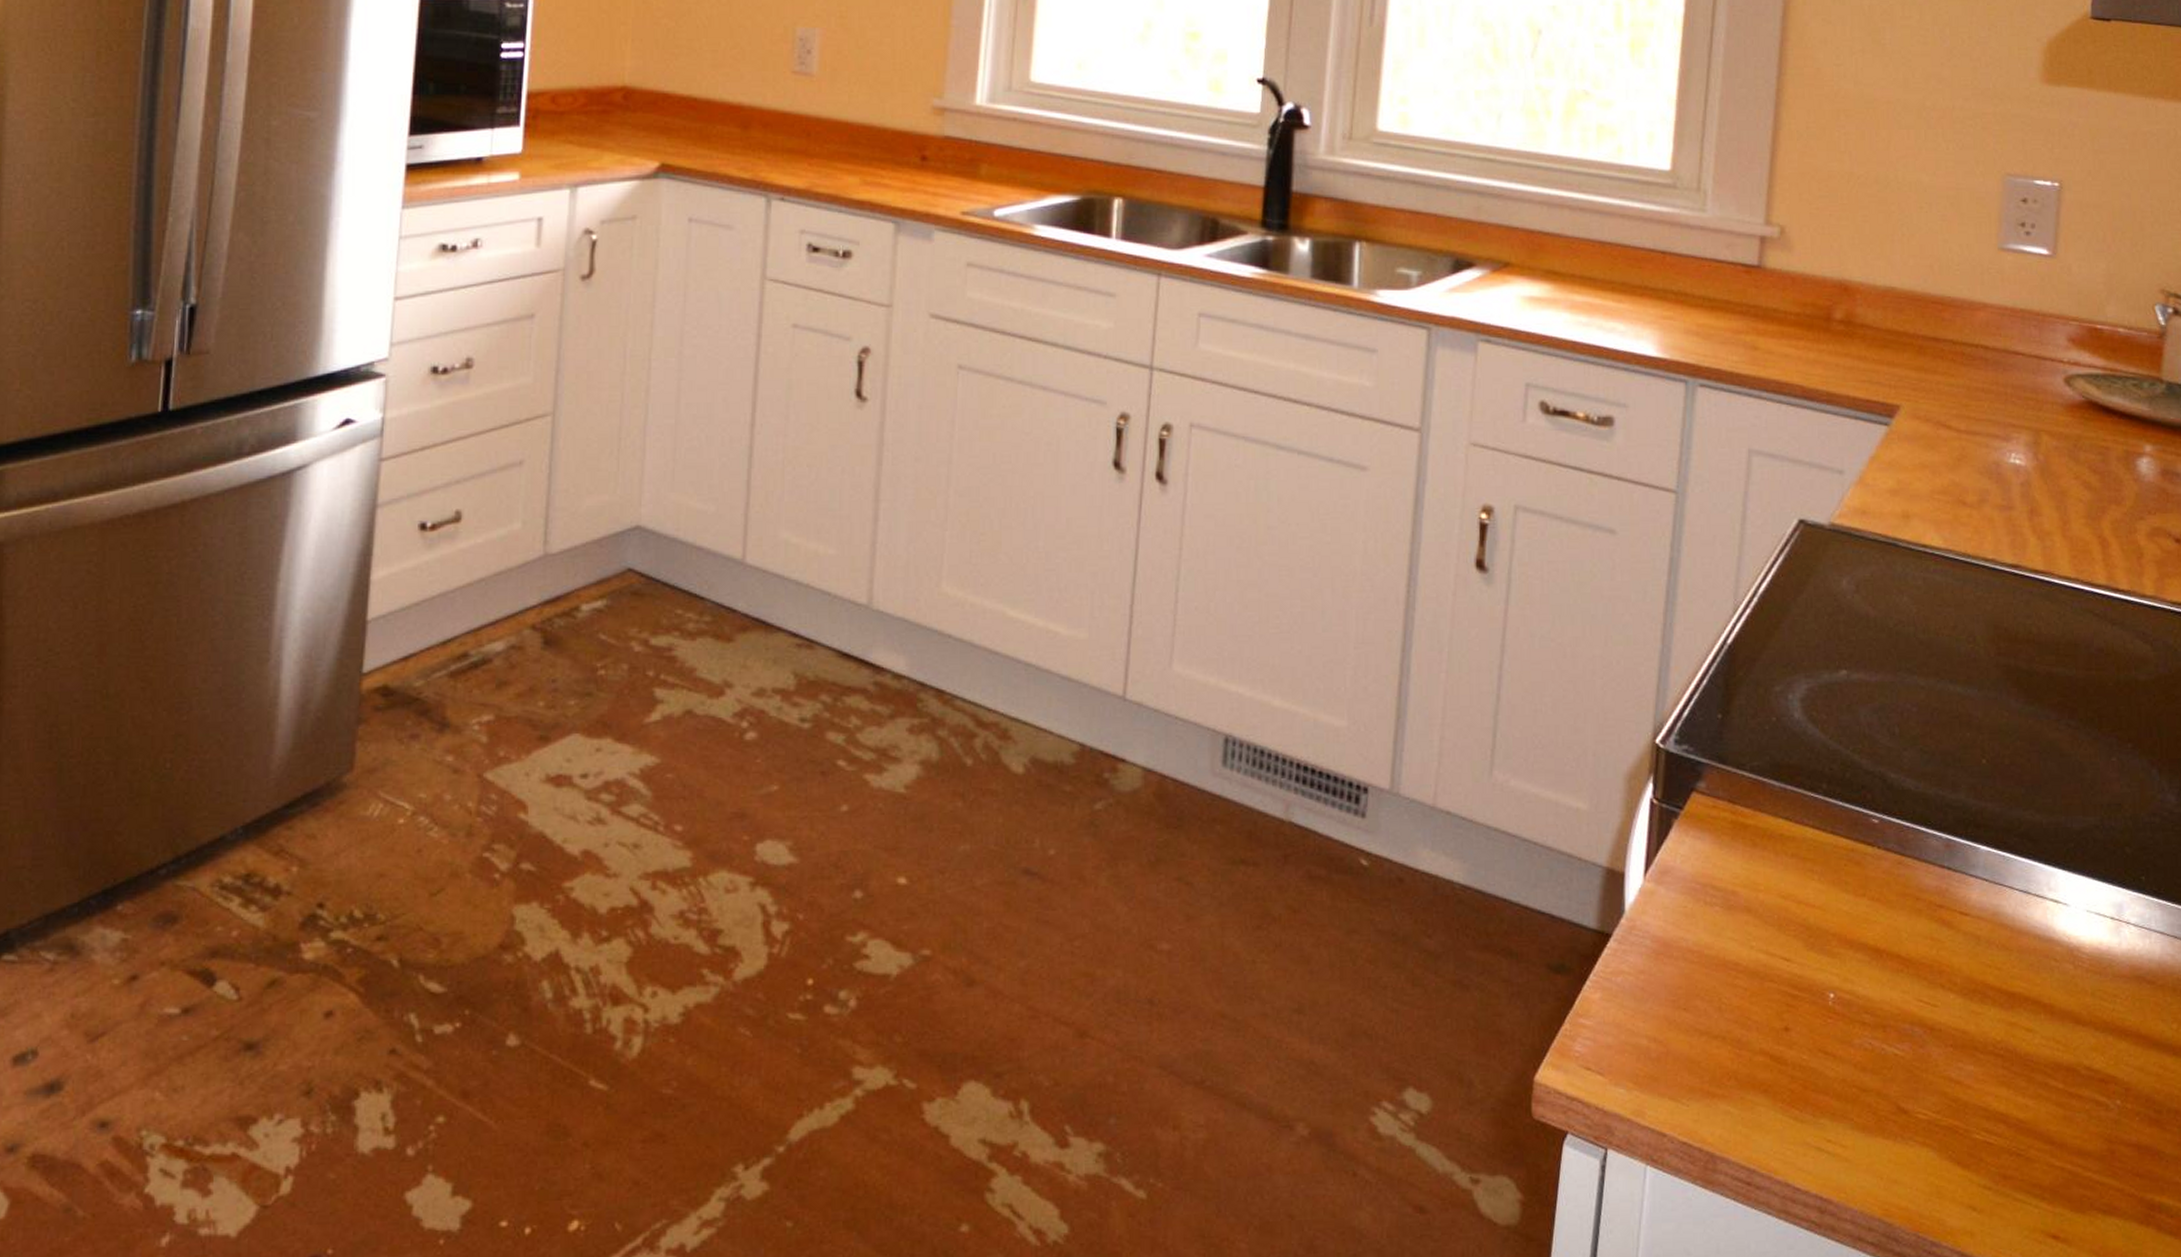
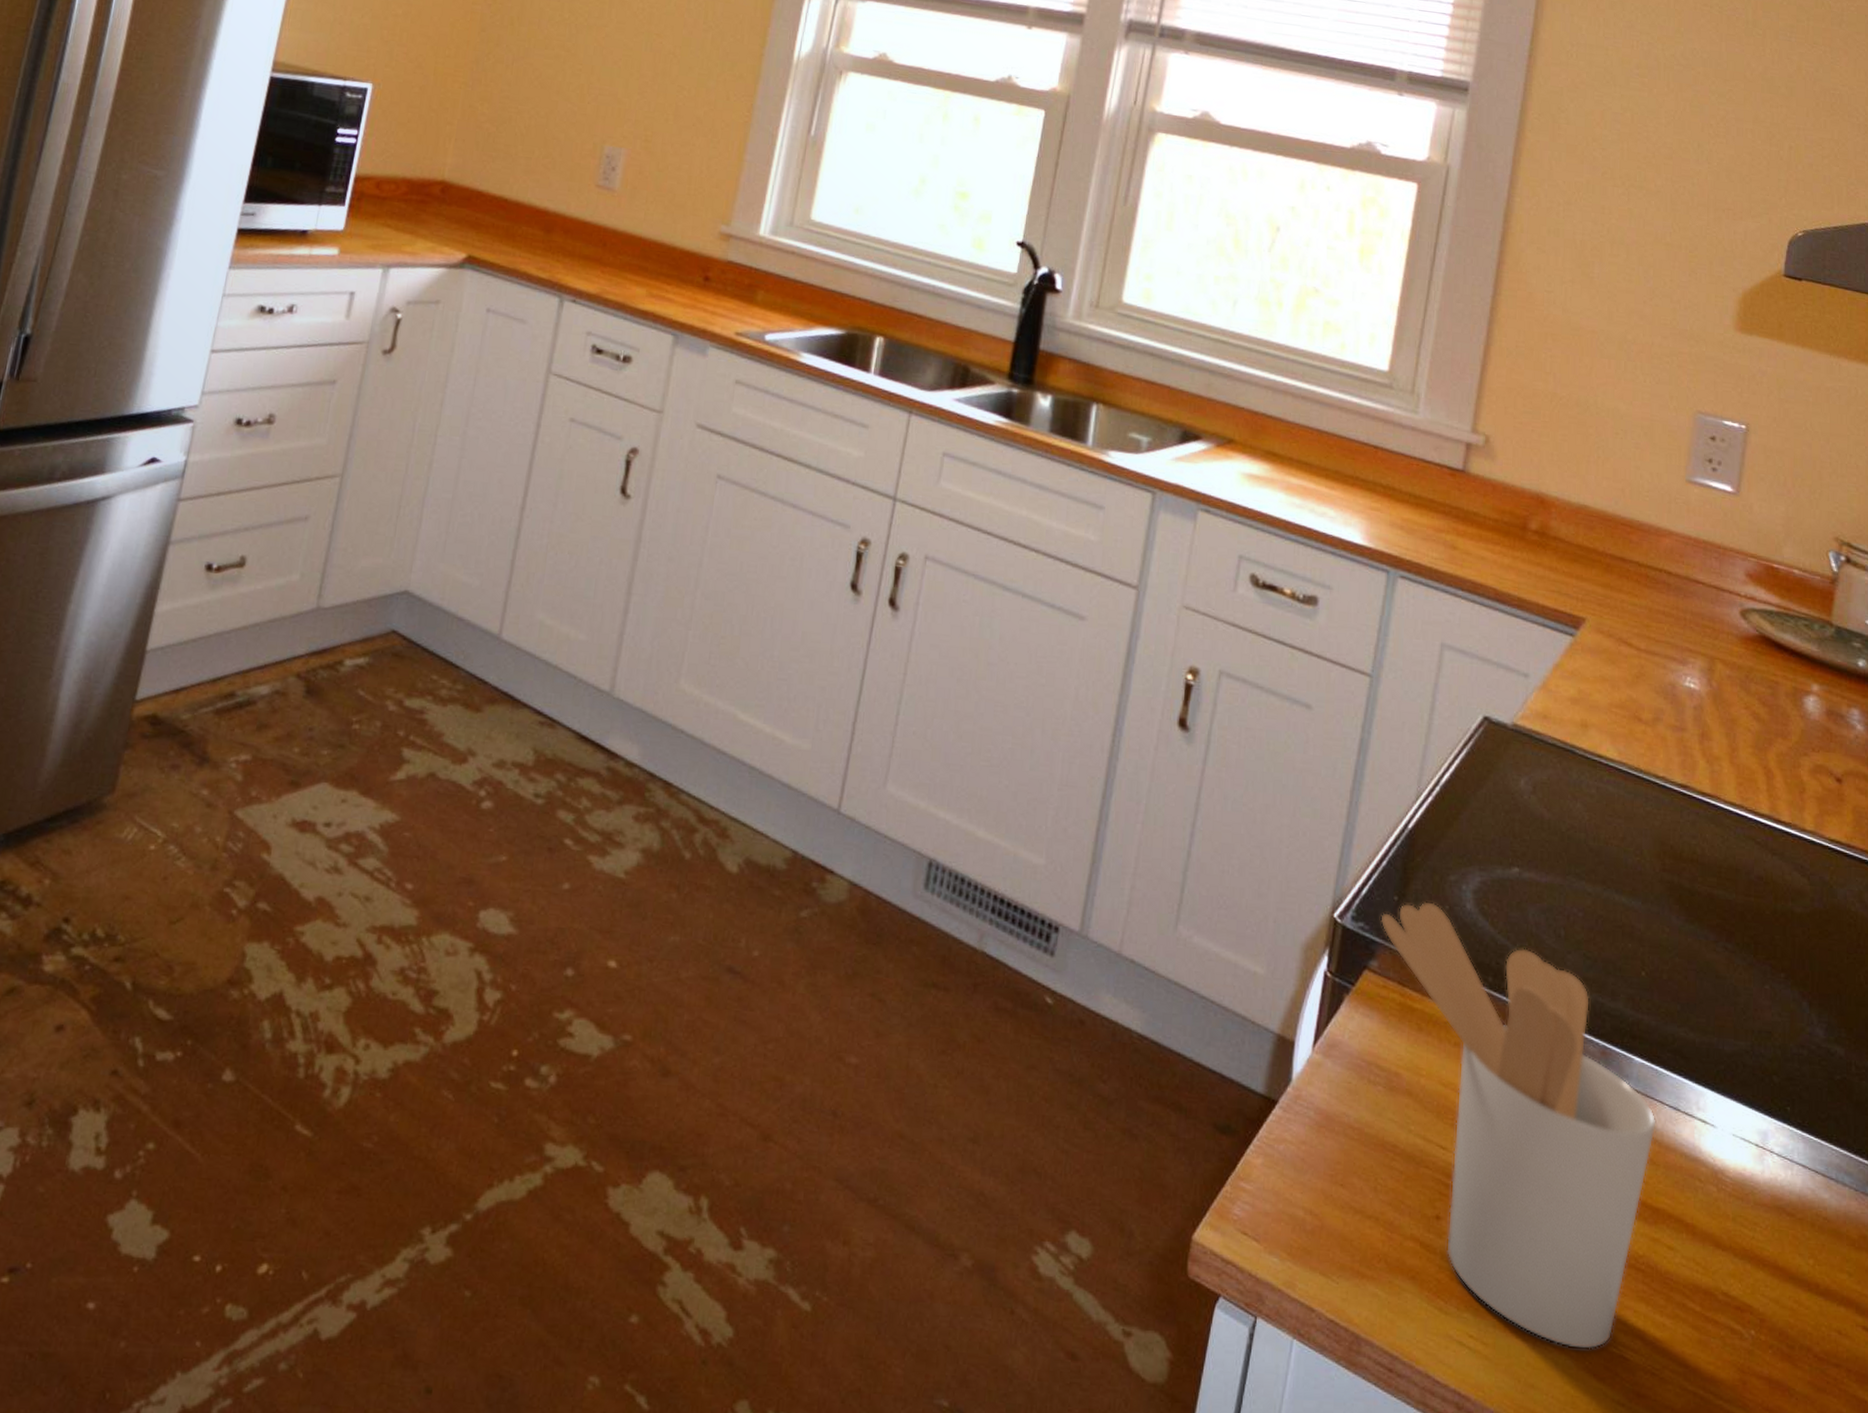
utensil holder: none [1705,714,2007,1141] -> present [1380,900,1657,1351]

